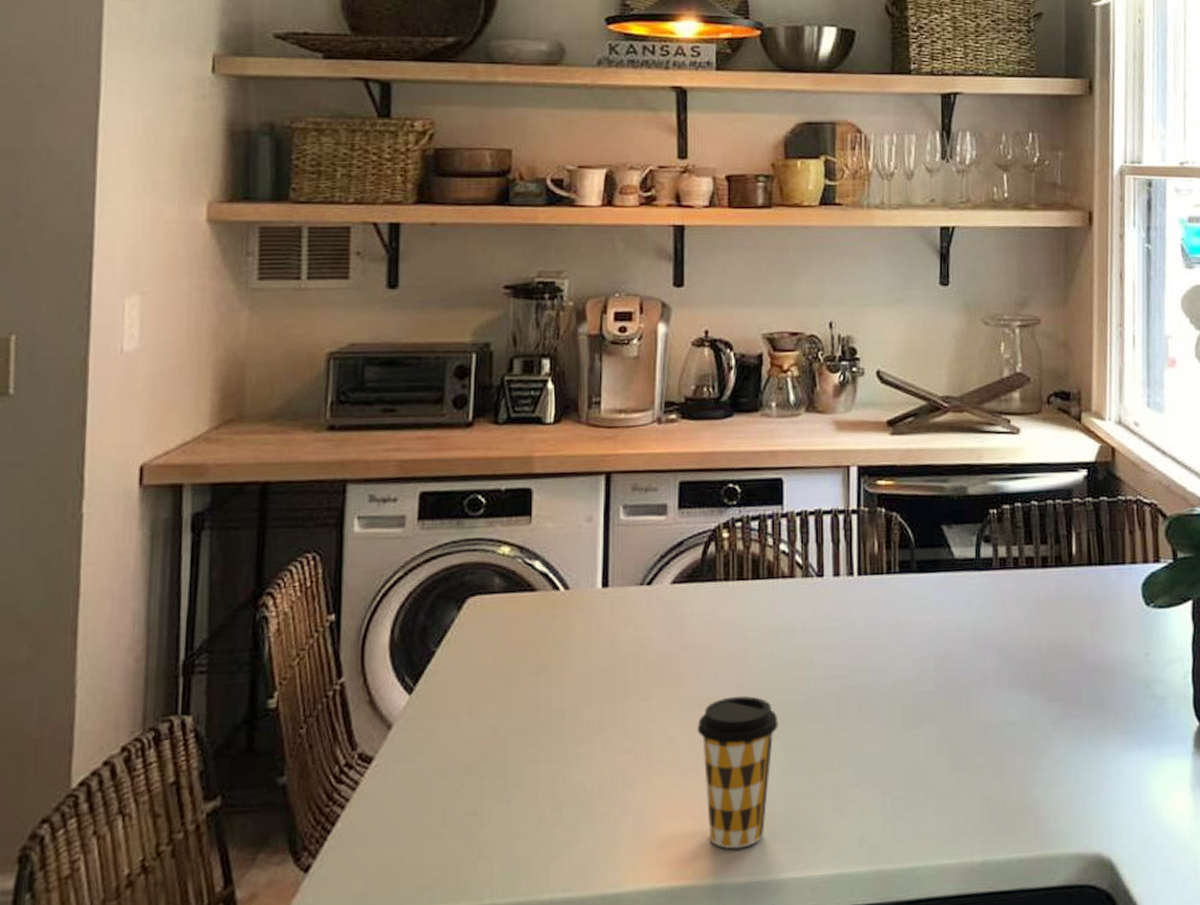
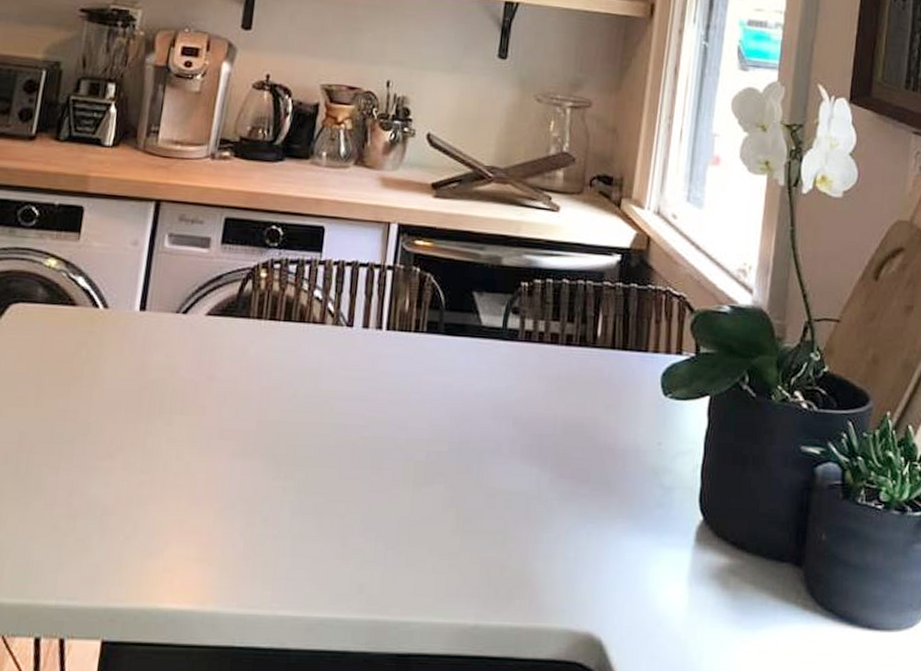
coffee cup: present [697,695,779,849] -> none [214,432,294,581]

